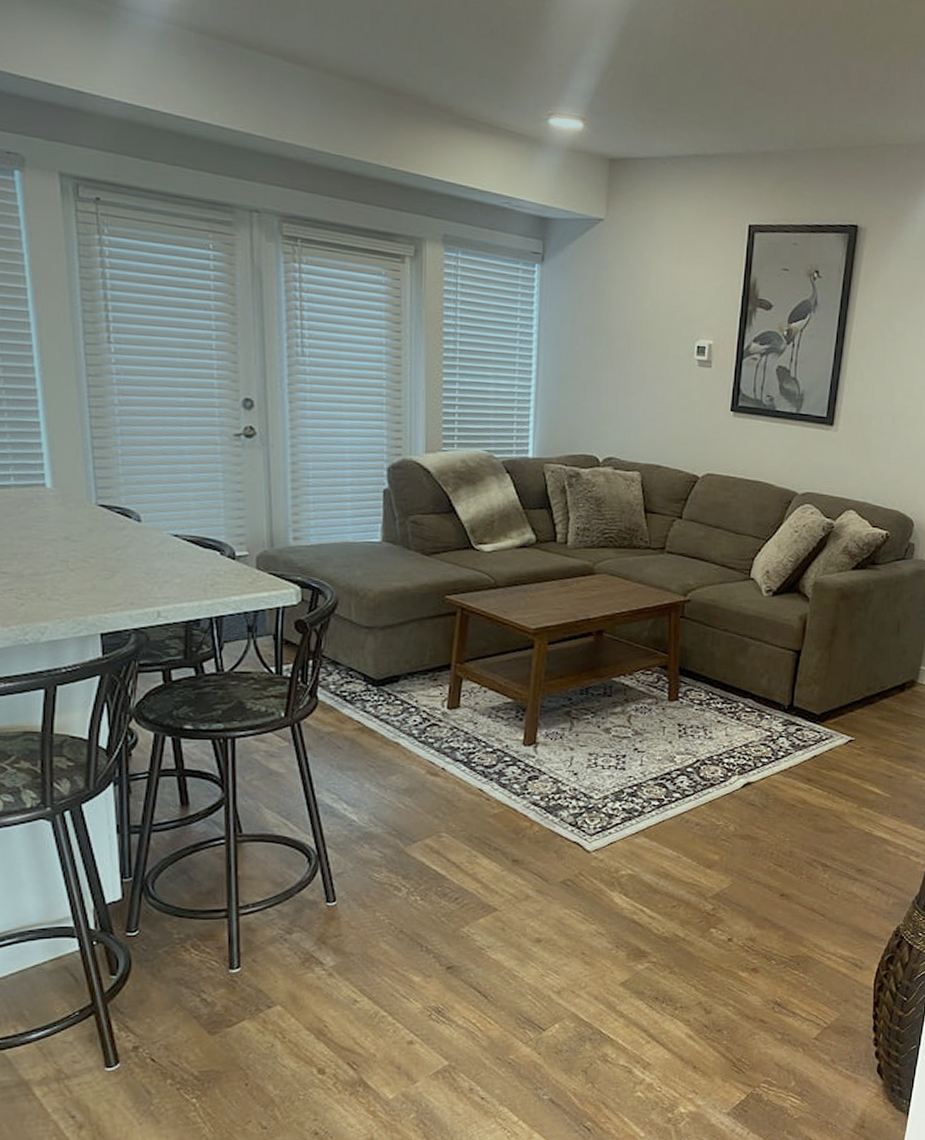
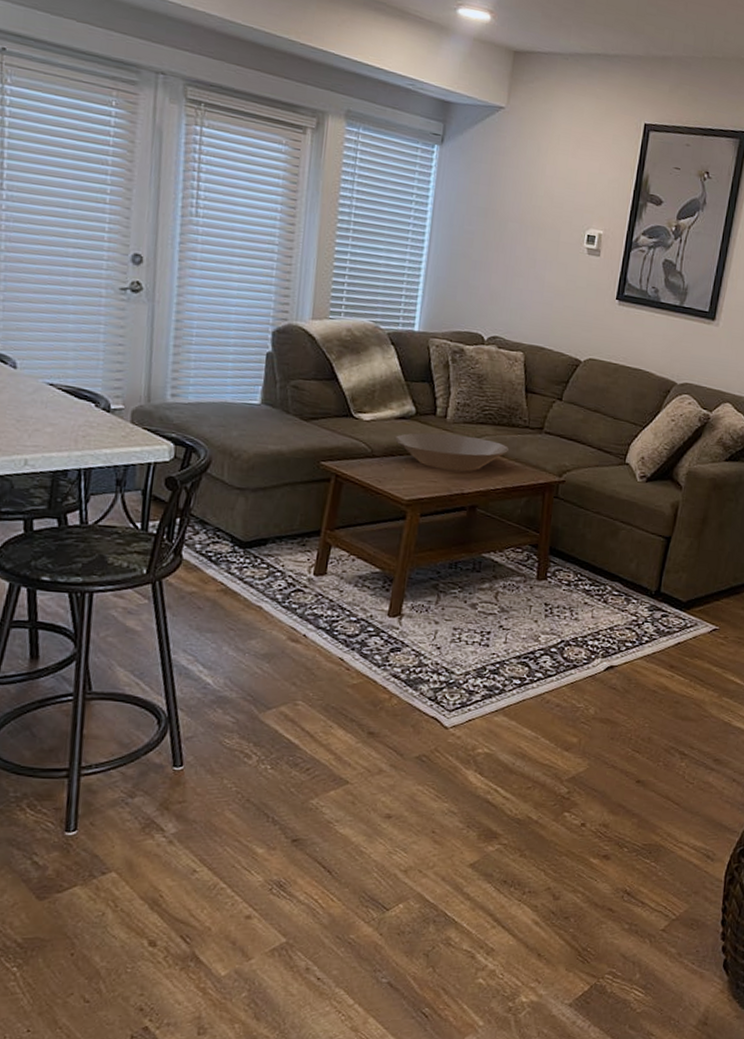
decorative bowl: none [516,559,633,597] -> present [394,432,510,472]

